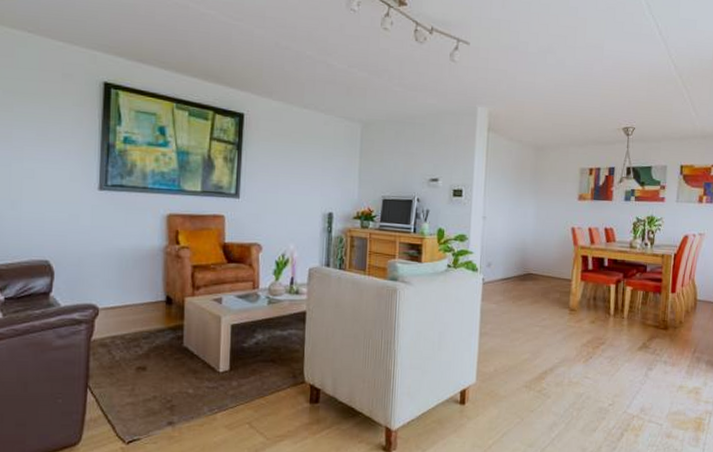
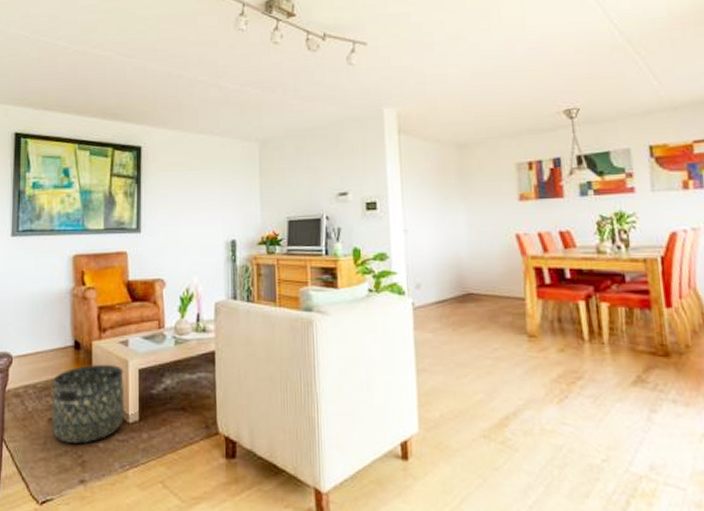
basket: none [139,318,217,390] -> present [51,364,125,443]

